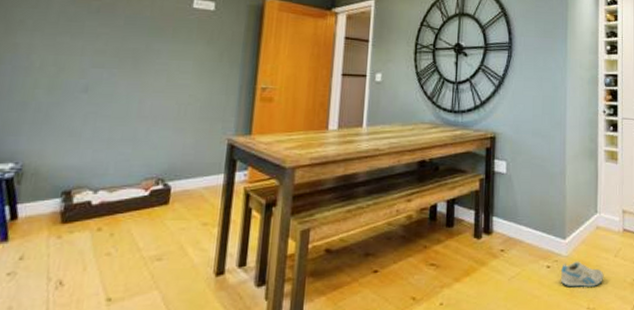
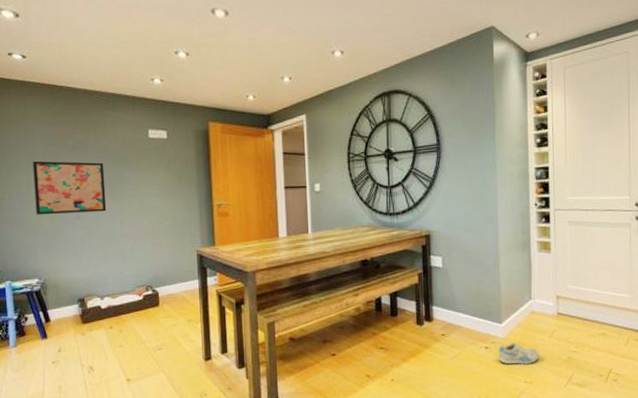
wall art: none [31,21,132,87] -> present [32,160,107,215]

